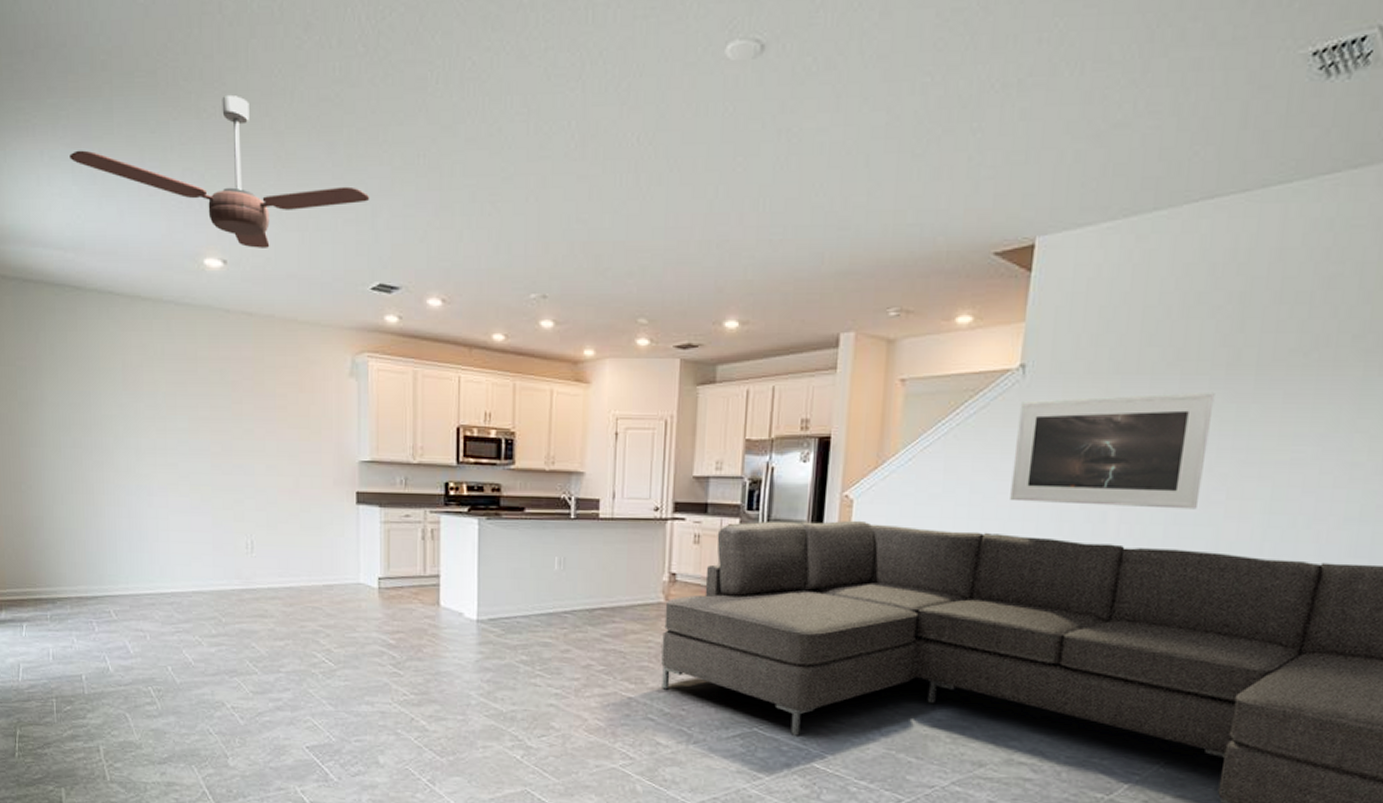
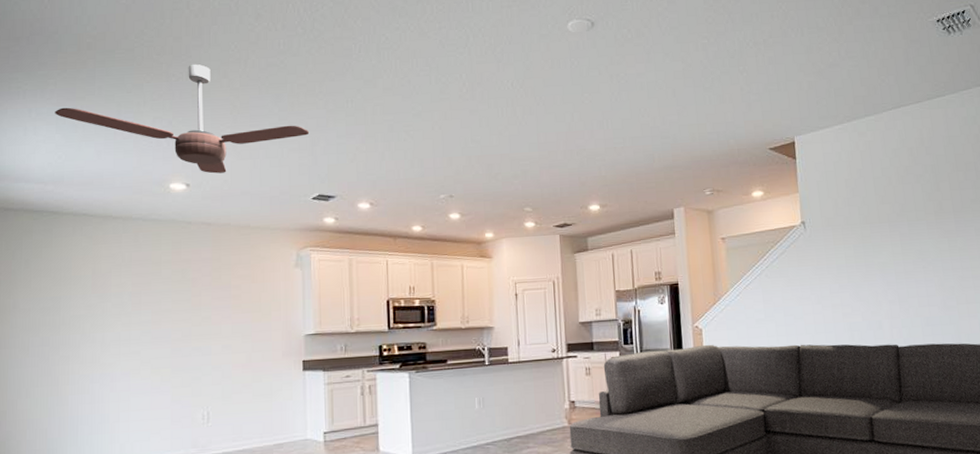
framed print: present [1010,391,1215,510] -> none [806,231,940,320]

